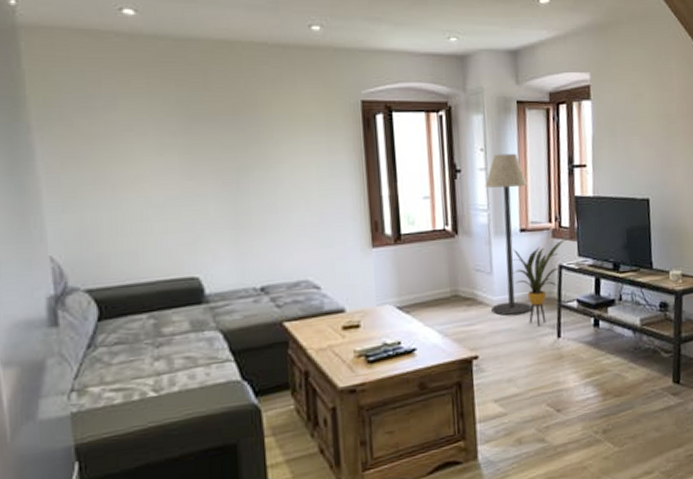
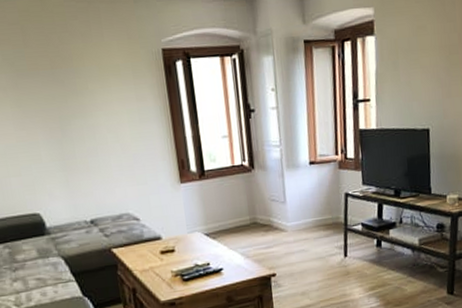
floor lamp: present [485,153,532,316] -> none [276,91,322,239]
house plant: present [512,239,567,327] -> none [303,169,353,248]

